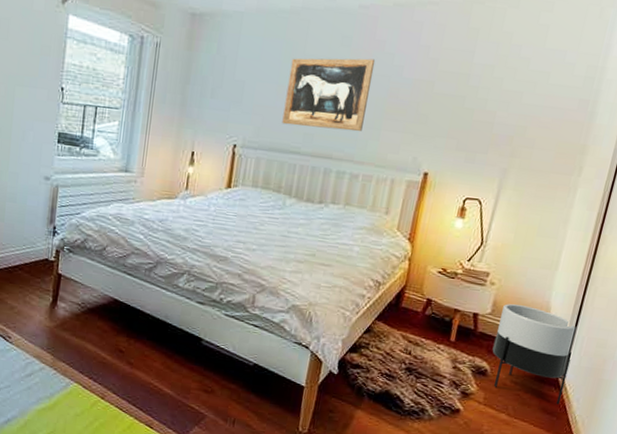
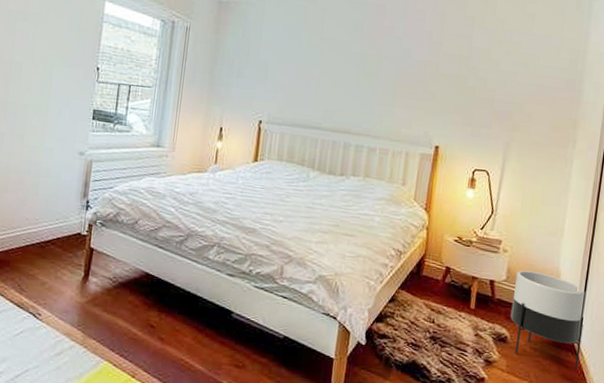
wall art: present [282,58,376,132] -> none [303,41,386,109]

